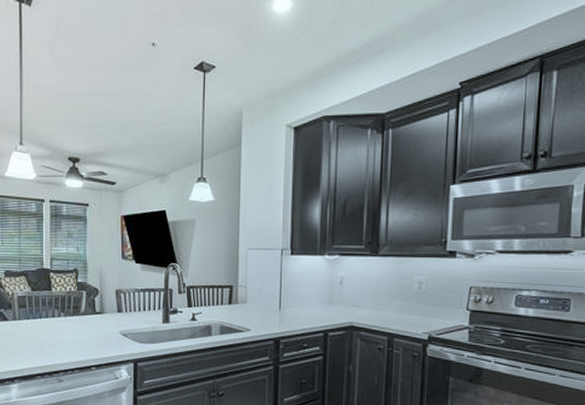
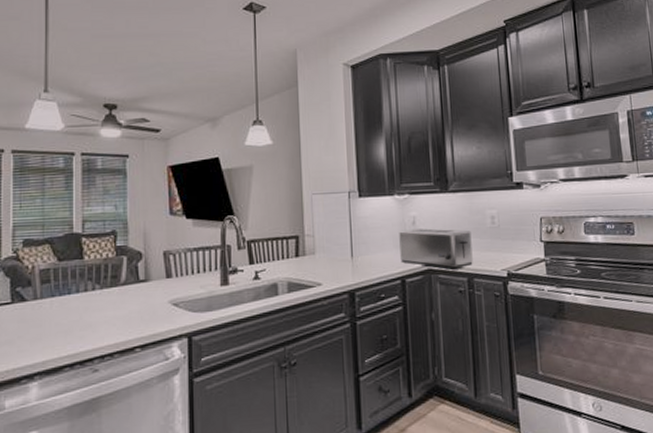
toaster: none [325,287,397,328] -> present [399,227,473,270]

